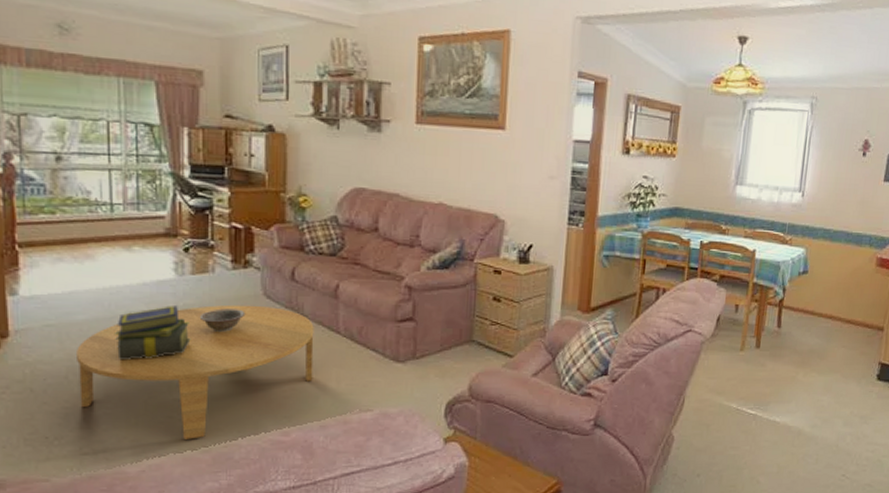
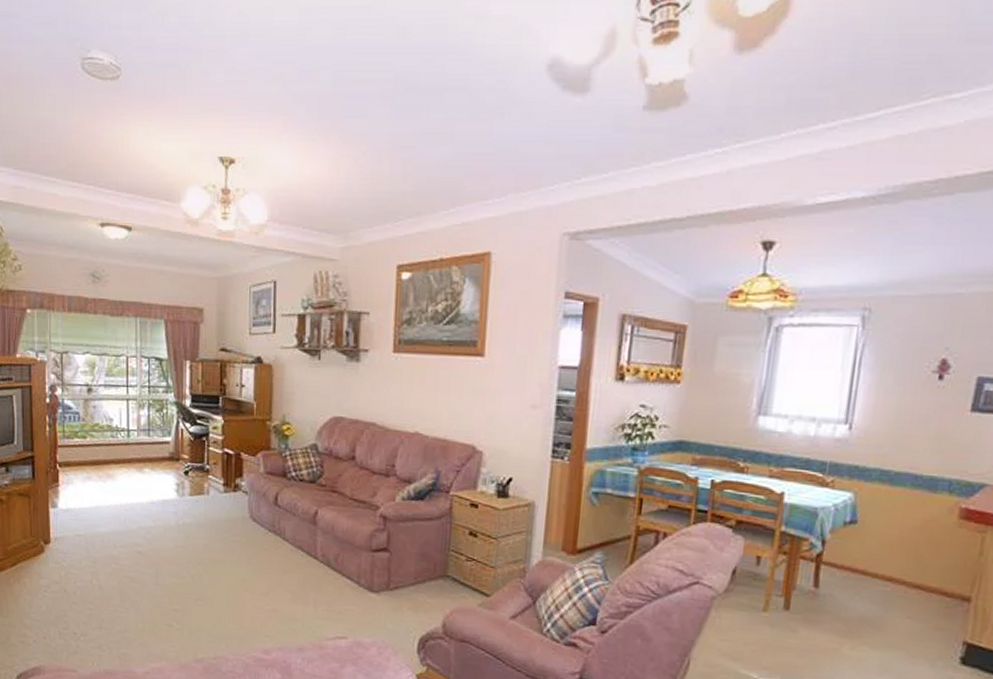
coffee table: present [77,304,314,439] -> none [99,525,294,648]
stack of books: present [113,306,191,361] -> none [127,523,188,571]
decorative bowl: present [199,308,246,332] -> none [195,528,234,551]

